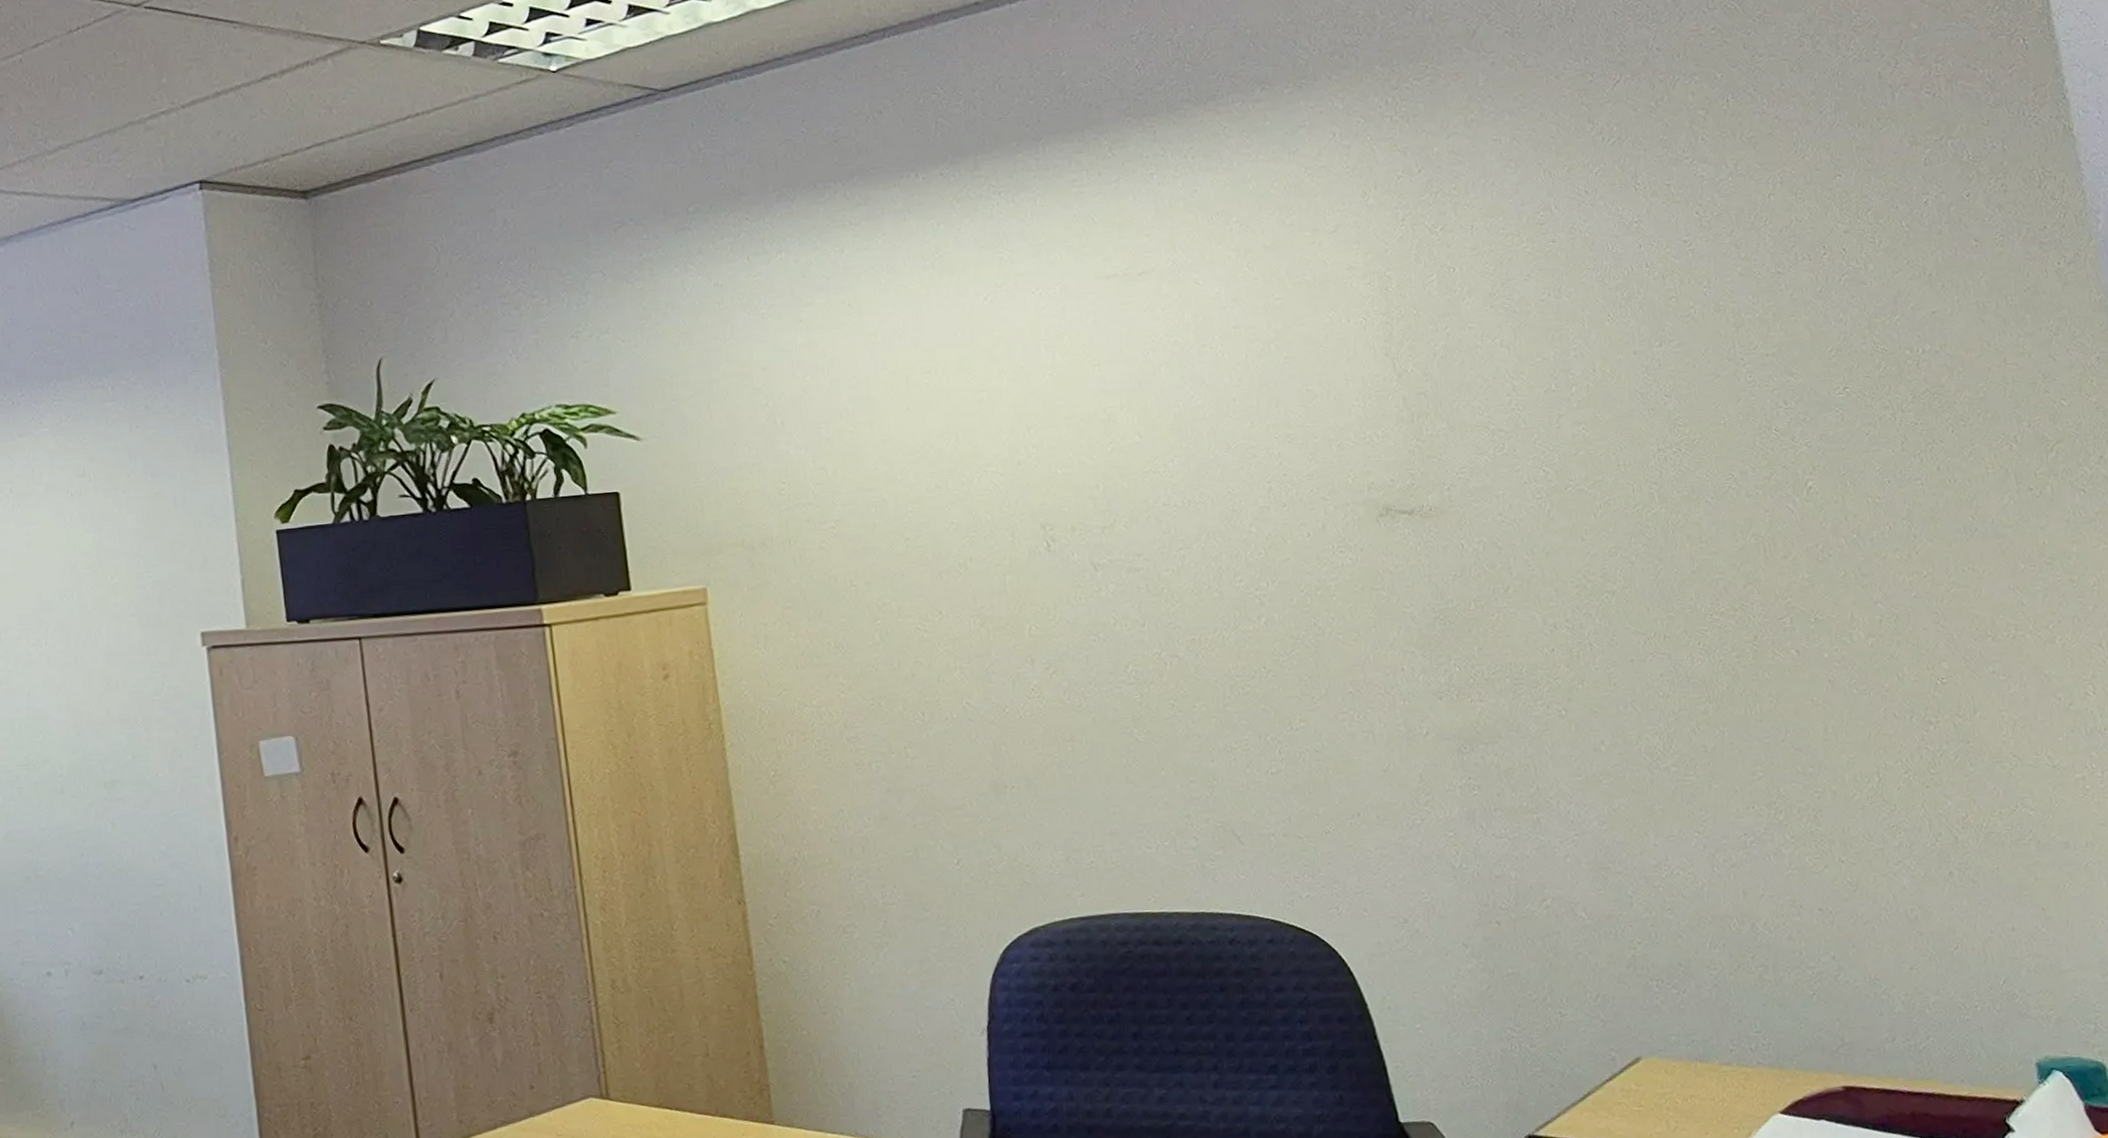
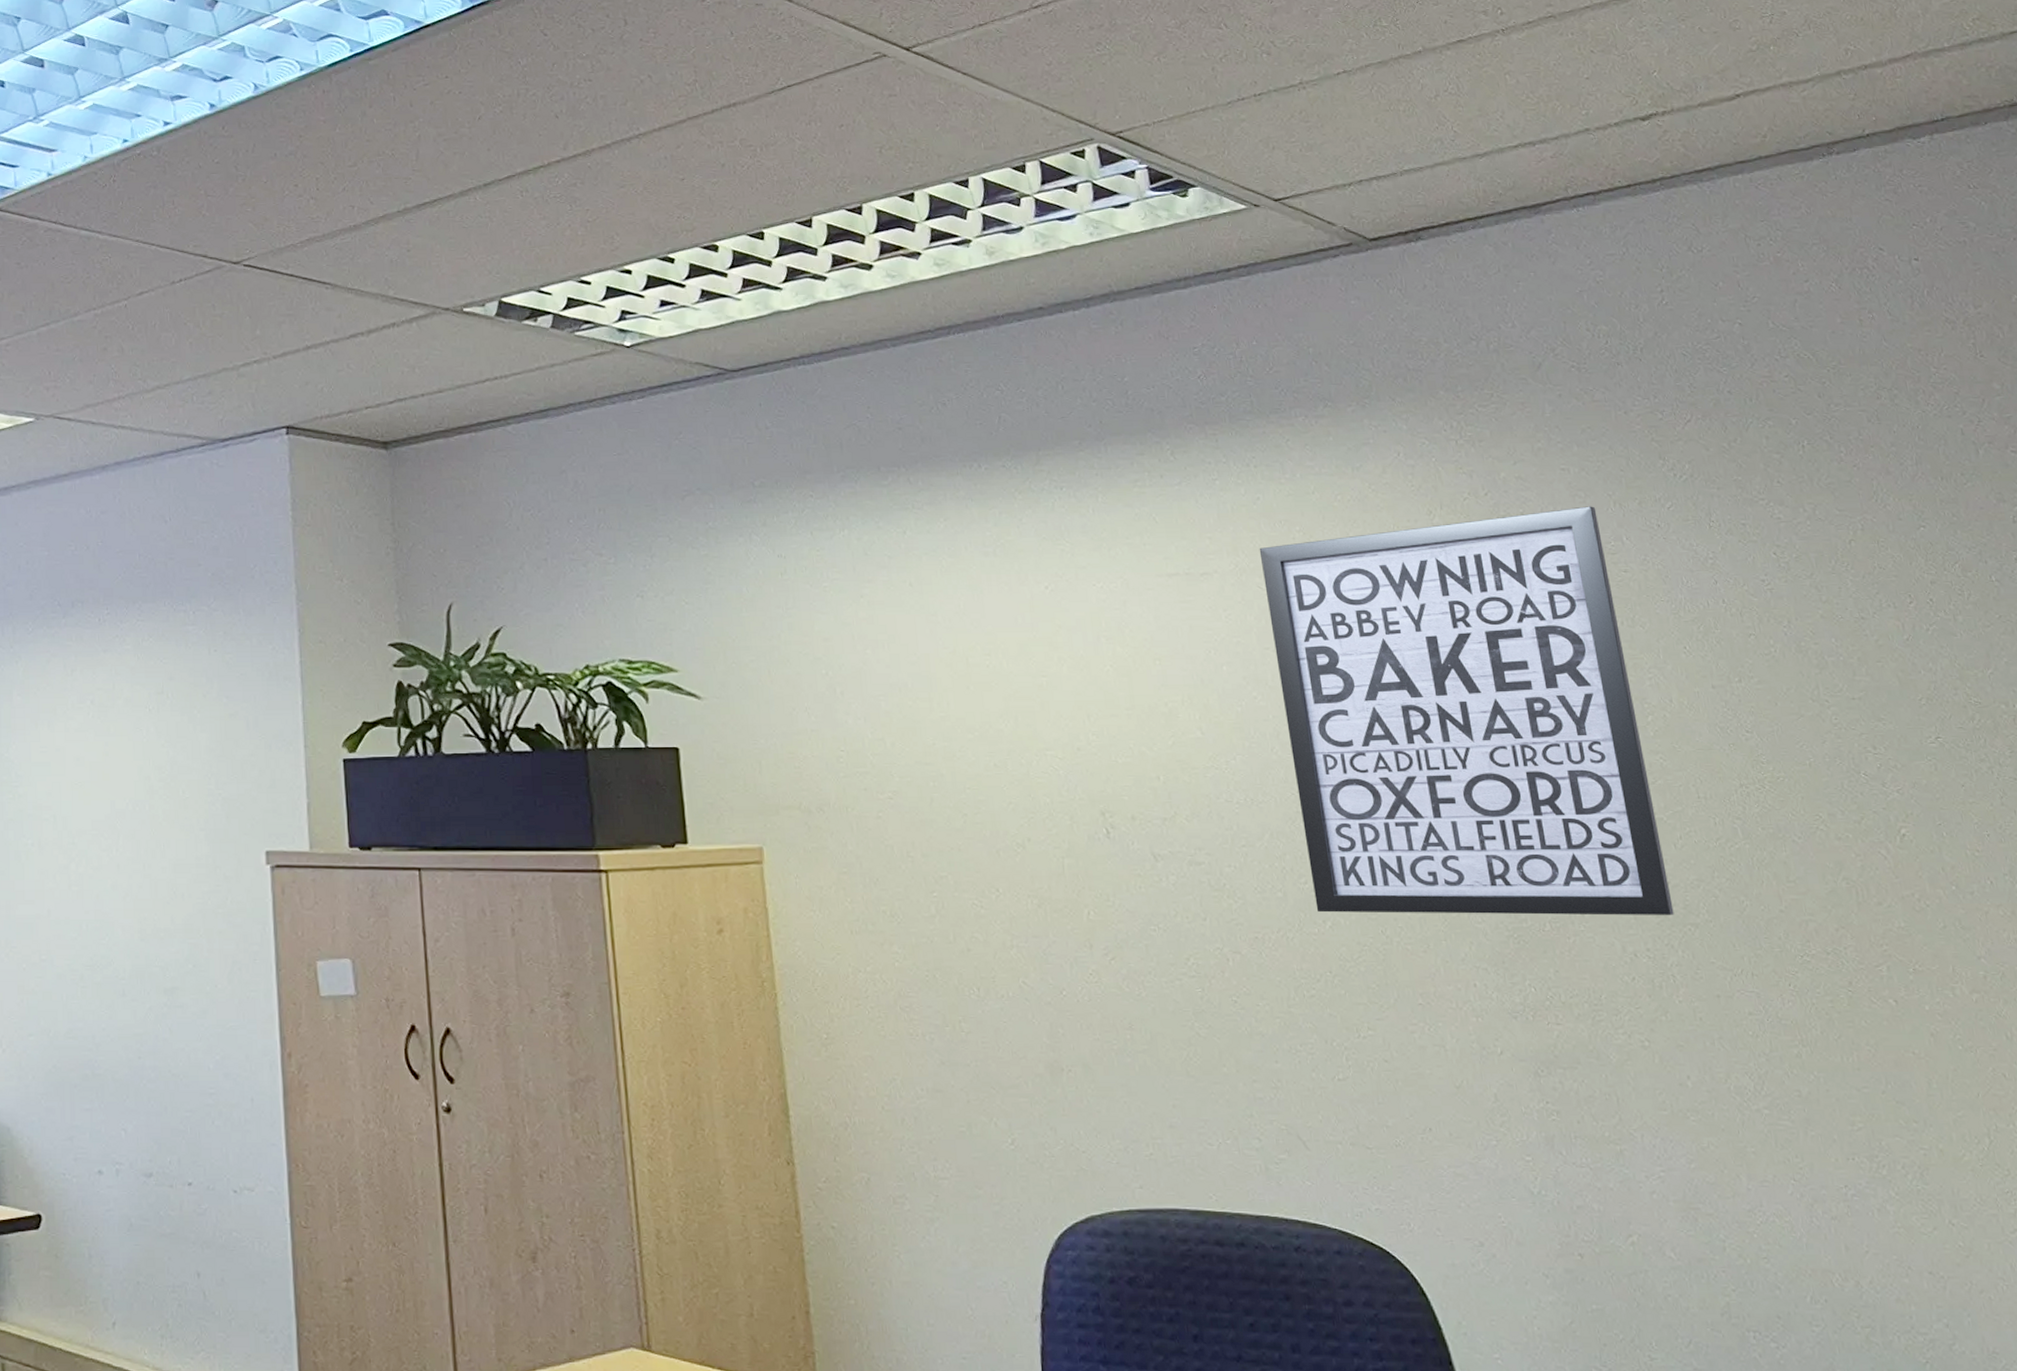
wall art: none [1196,176,1593,610] -> present [1259,506,1674,916]

